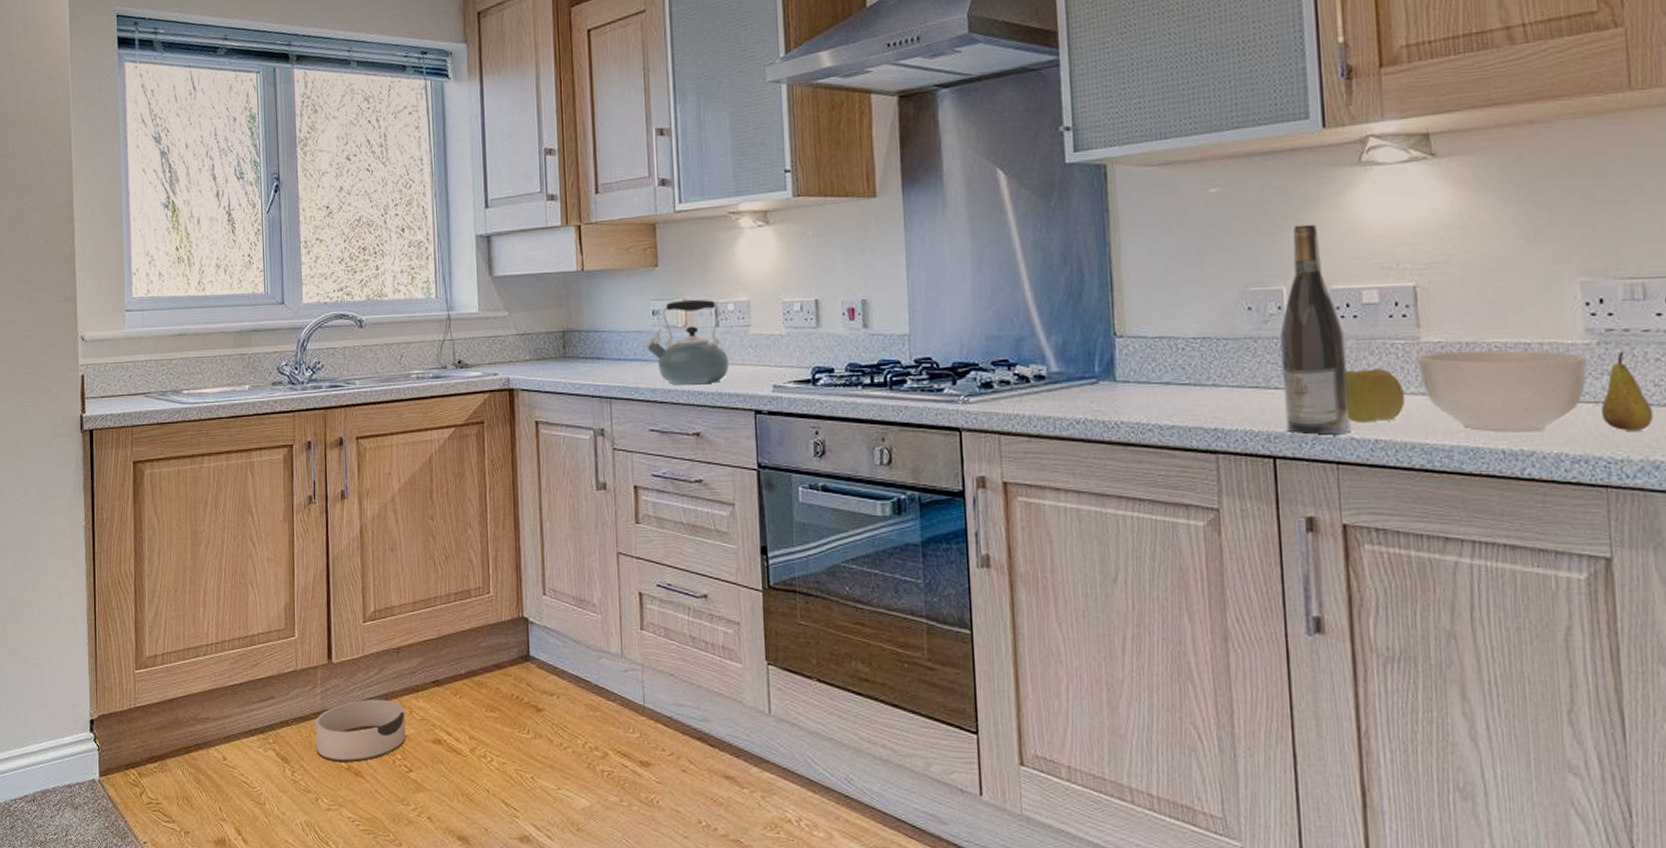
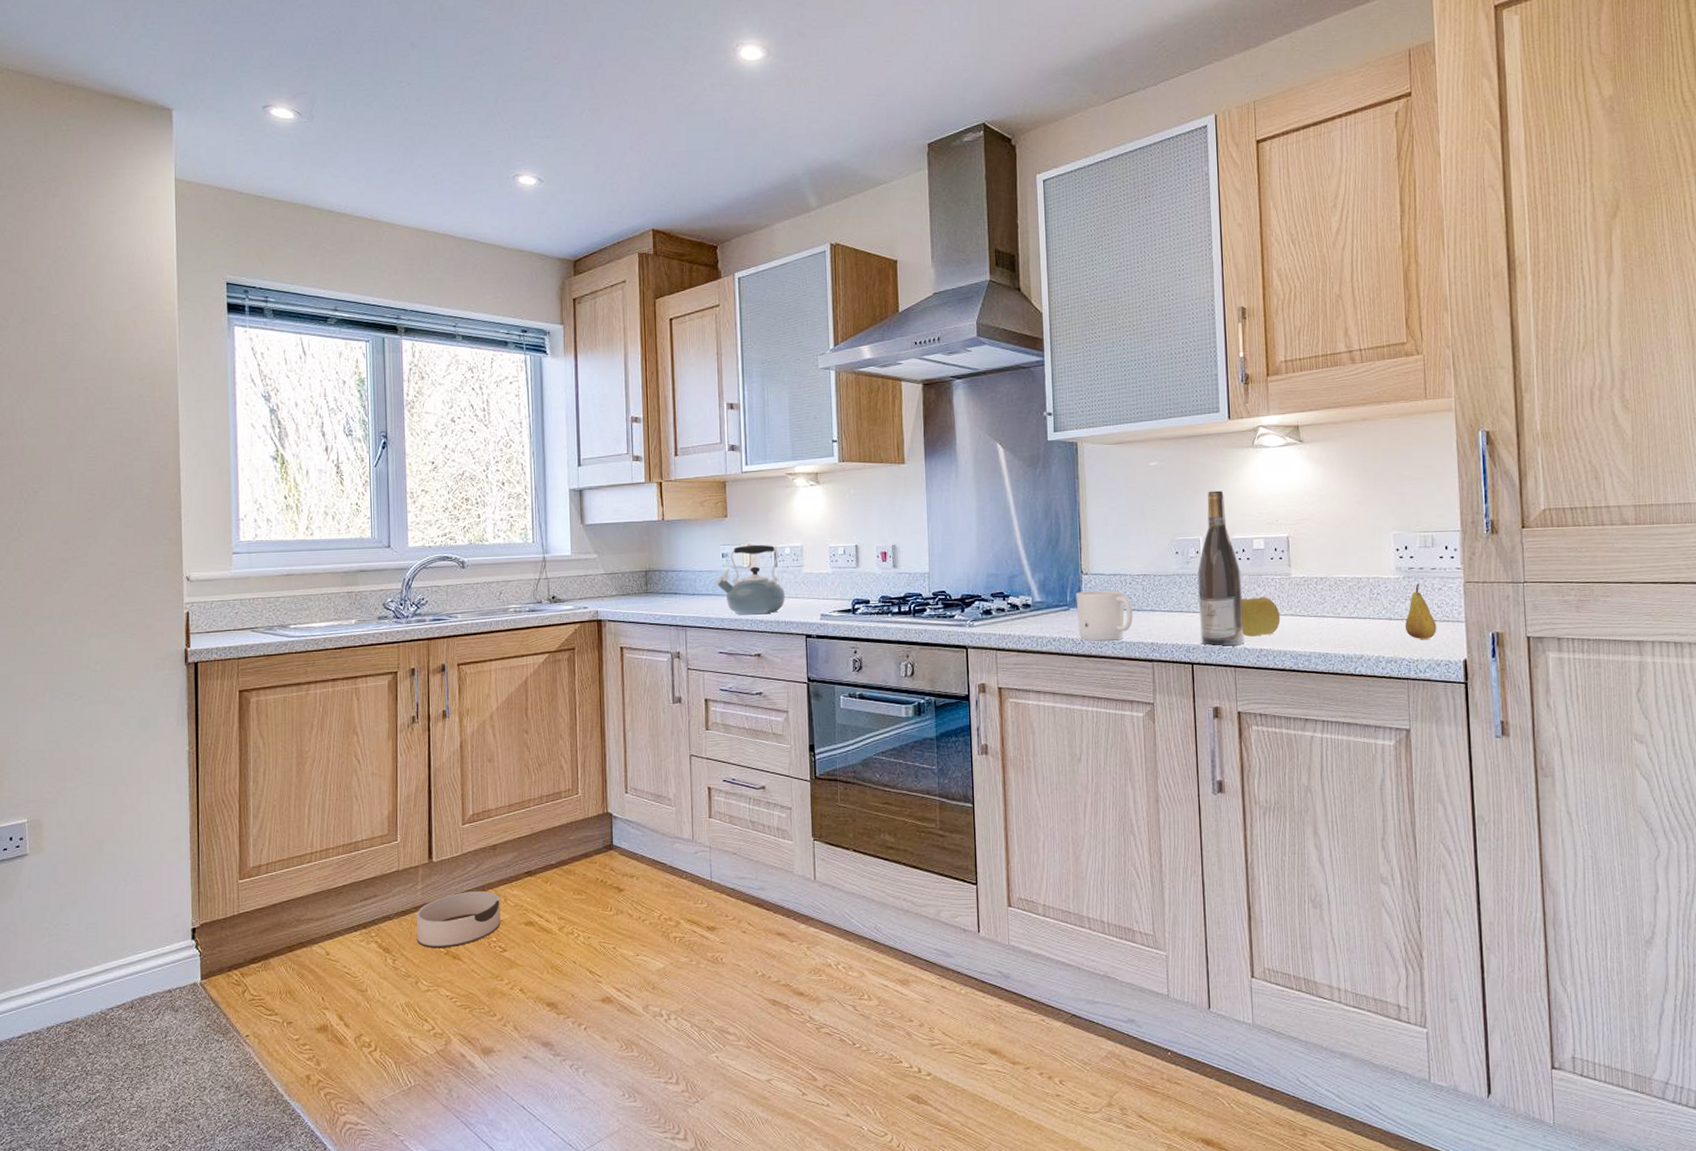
mug: none [1107,358,1188,426] -> present [1076,590,1133,642]
bowl: present [1416,350,1588,432] -> none [1288,583,1398,642]

